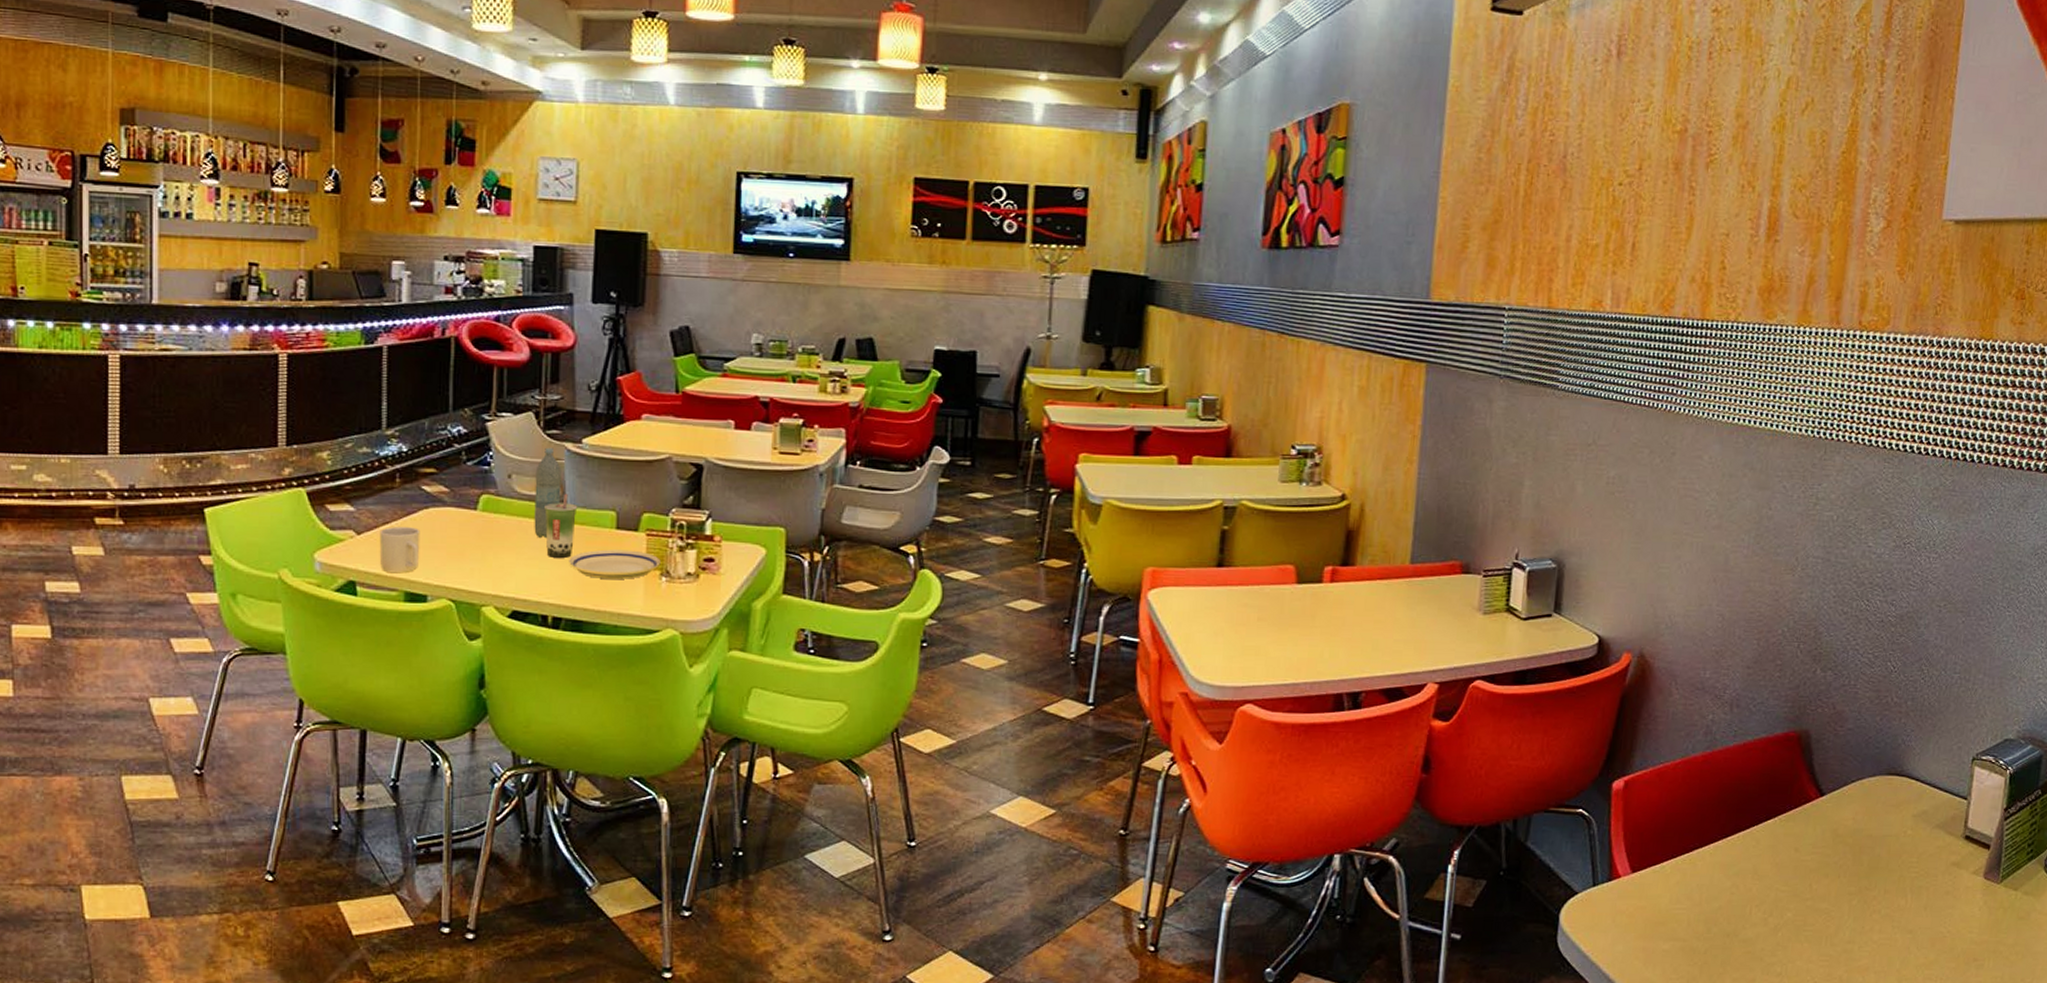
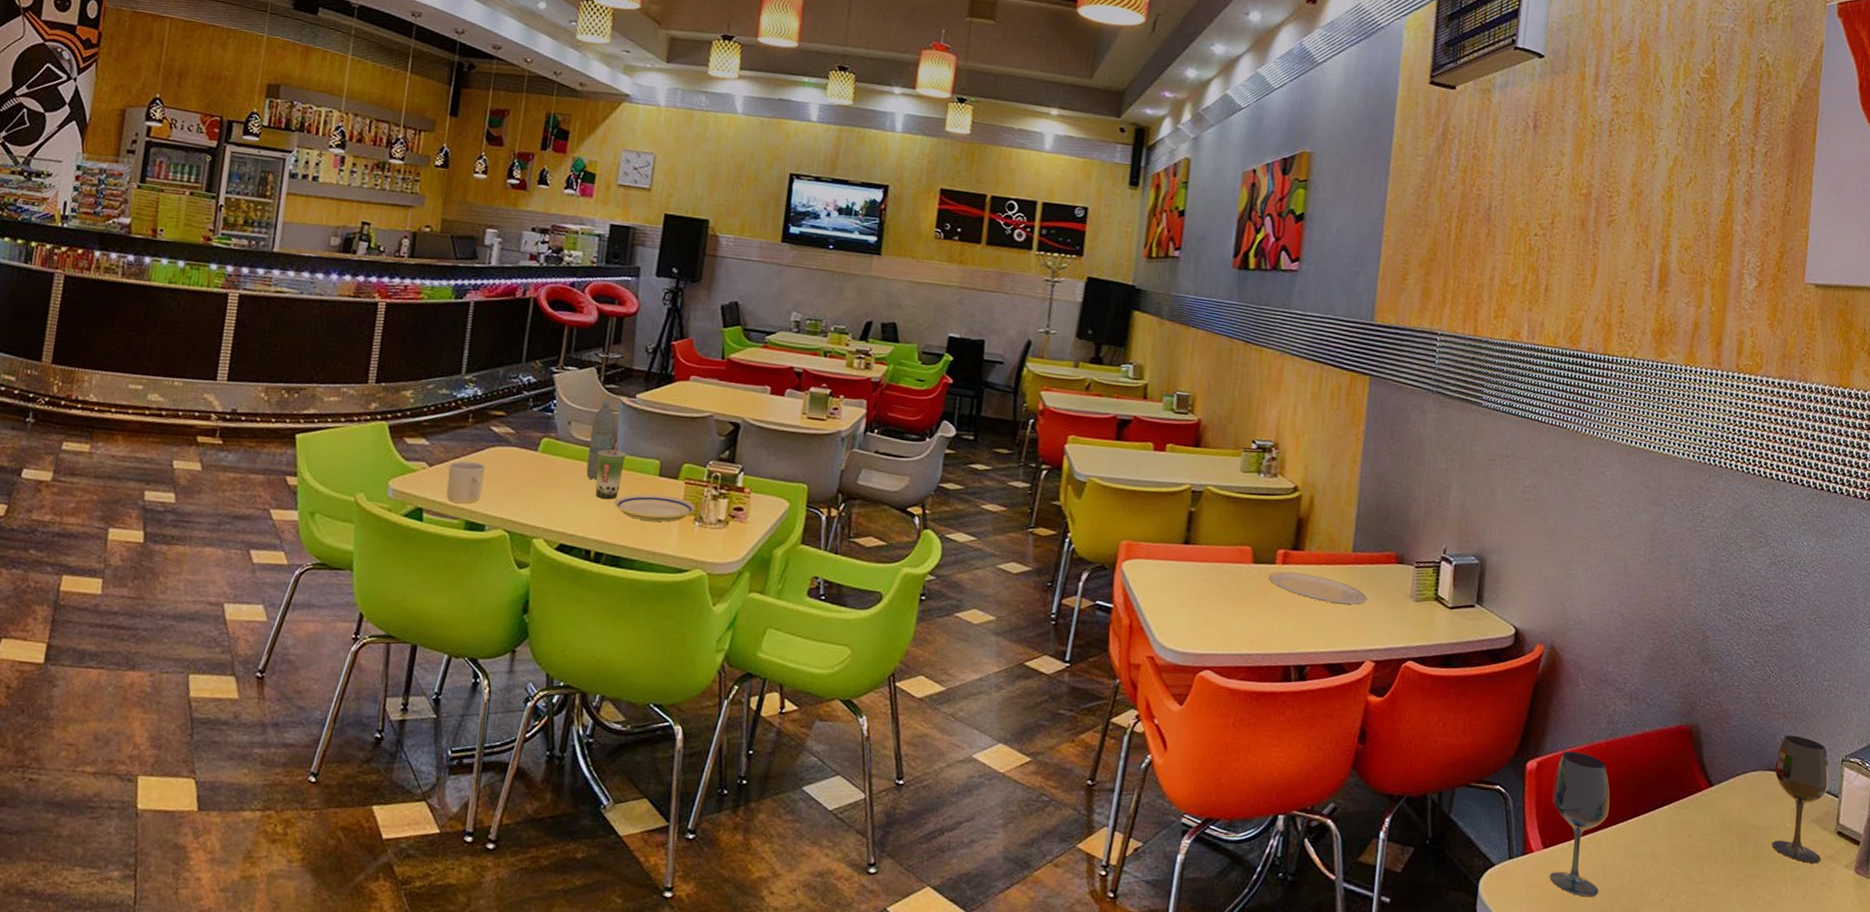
plate: none [1316,590,1430,622] -> present [1269,571,1368,605]
wineglass: none [1638,767,1707,922] -> present [1549,751,1610,898]
wine glass: none [1890,735,1958,872] -> present [1772,734,1830,864]

